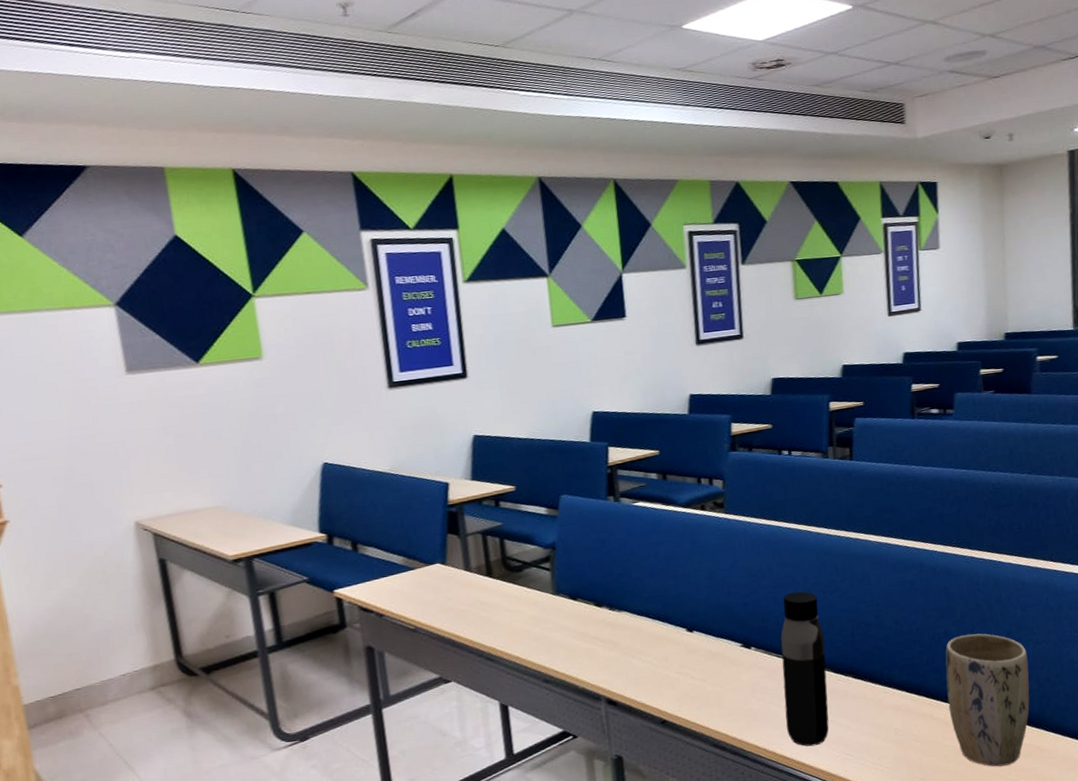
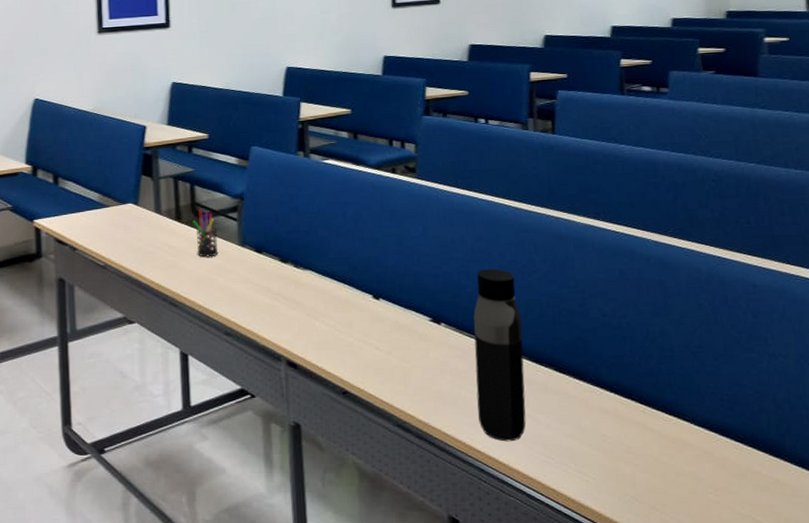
pen holder: none [504,562,533,610] -> present [193,209,219,257]
plant pot: present [945,633,1030,767] -> none [661,337,765,497]

